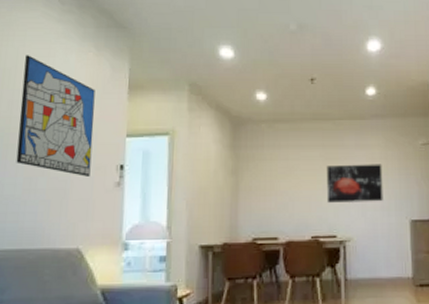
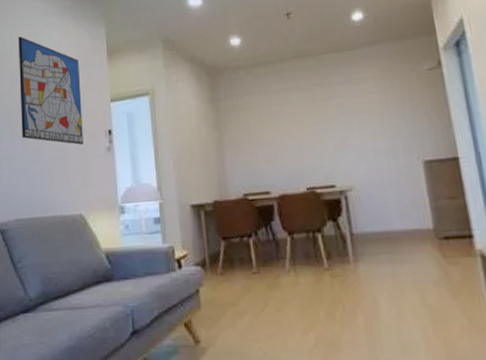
wall art: present [326,164,383,203] -> none [315,98,387,149]

